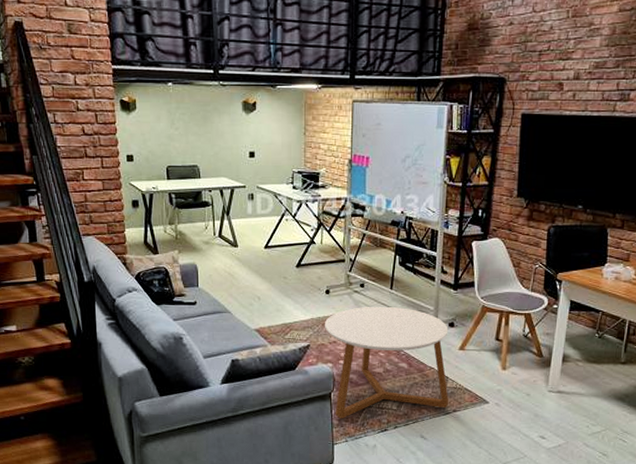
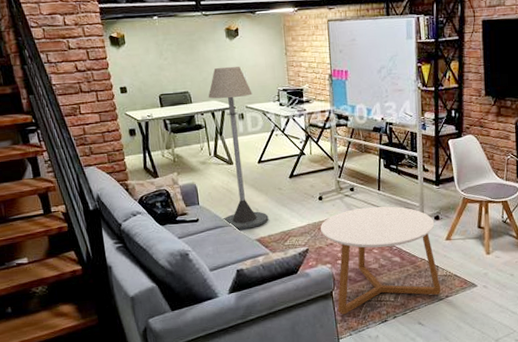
floor lamp: none [218,142,270,317] -> present [208,66,269,230]

